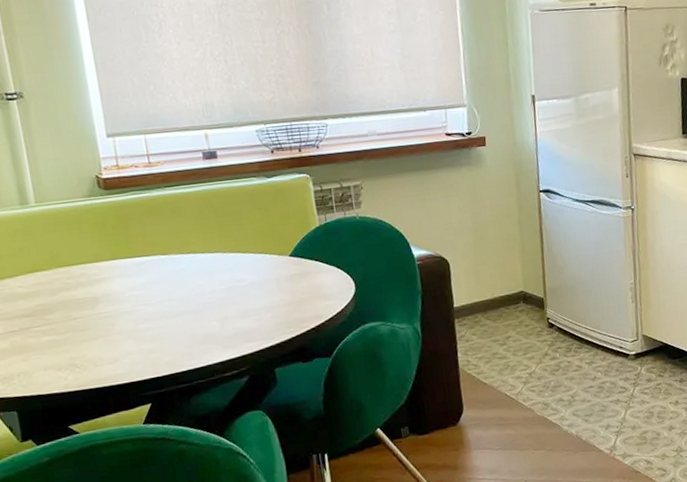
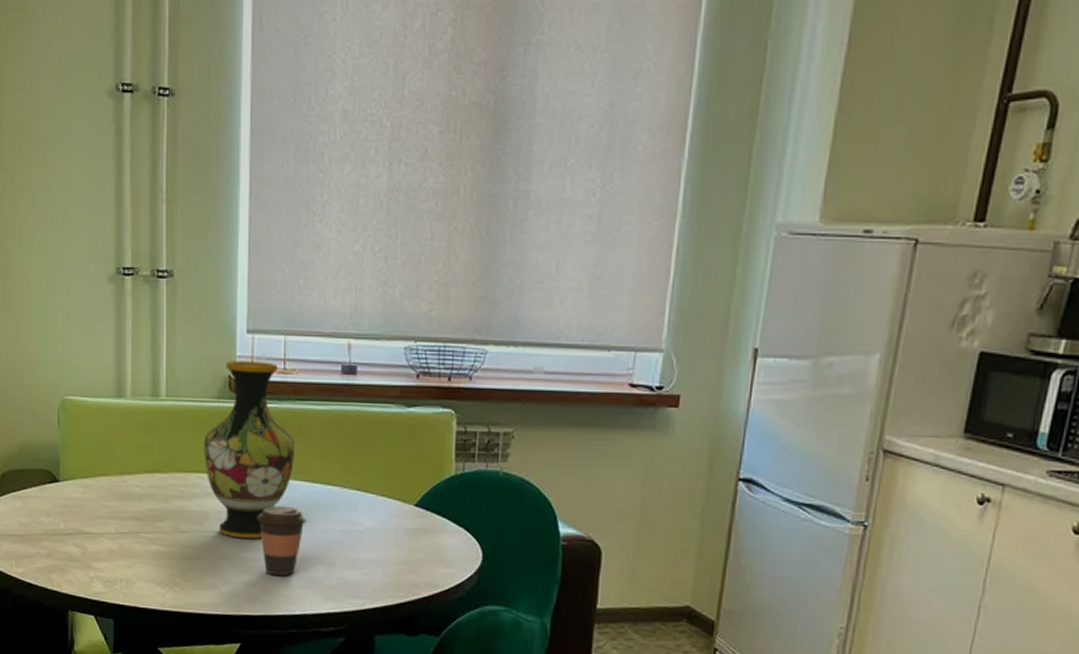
vase: none [81,159,174,314] -> present [204,360,295,539]
coffee cup: none [146,277,195,339] -> present [257,505,307,577]

